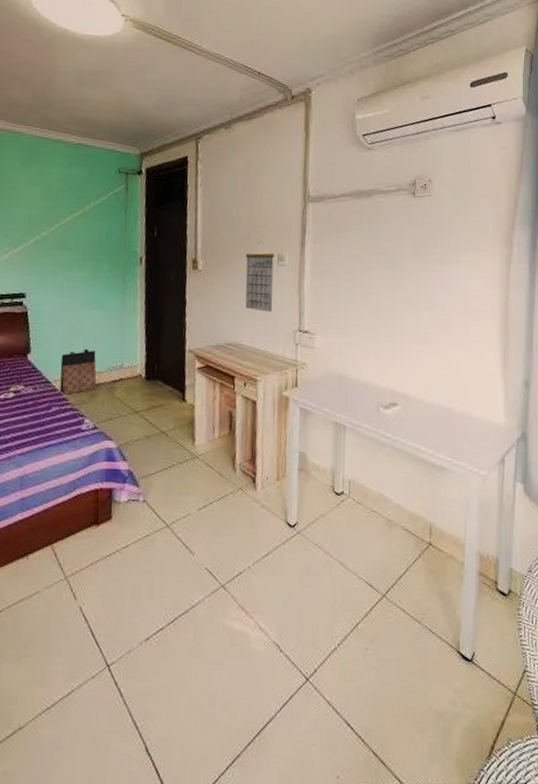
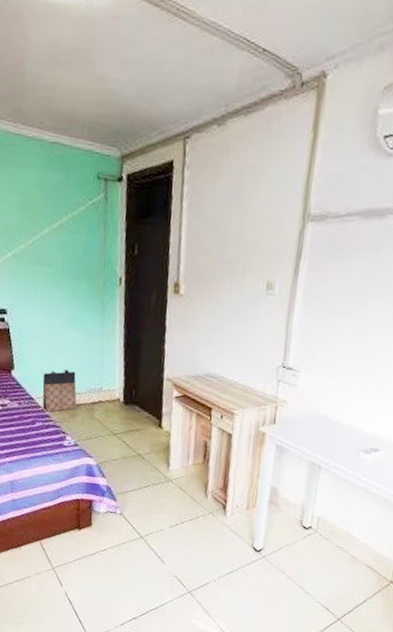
calendar: present [245,240,275,312] -> none [227,265,264,345]

